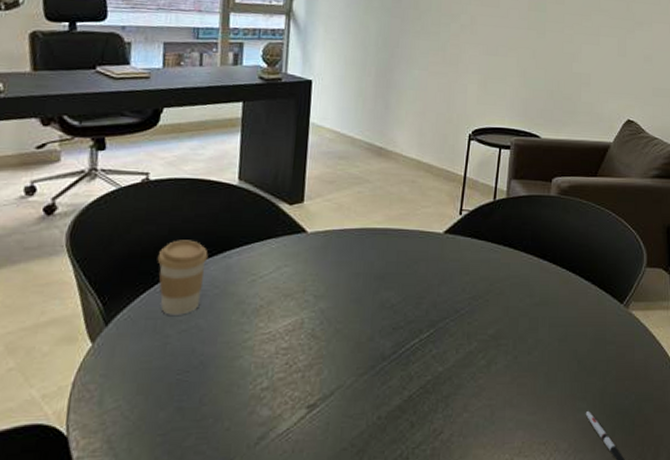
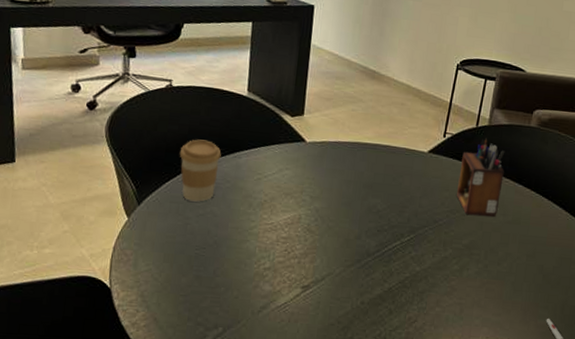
desk organizer: none [478,212,527,301] -> present [457,138,505,217]

